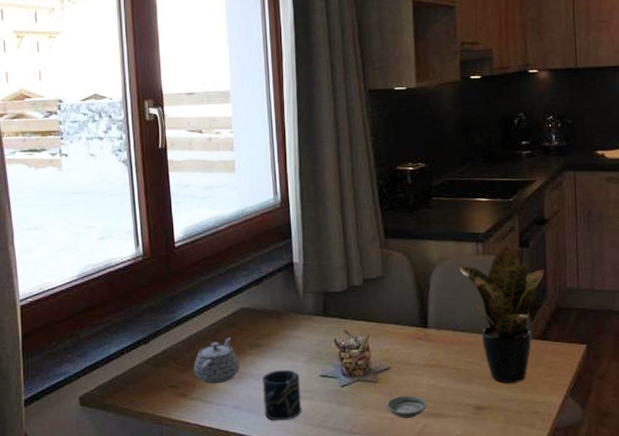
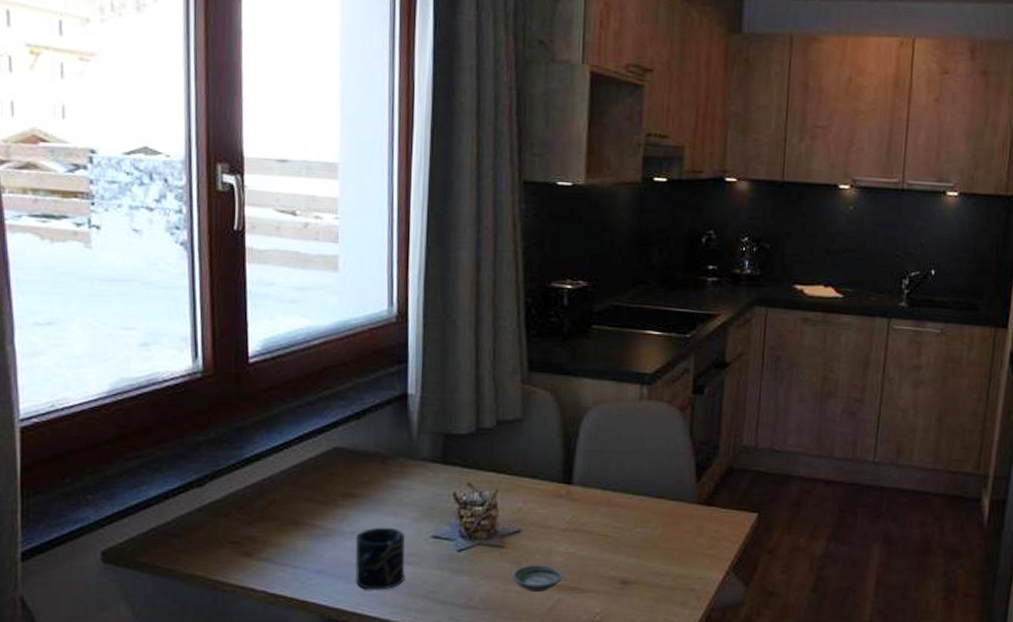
teapot: present [193,337,240,384] -> none [264,483,327,542]
potted plant: present [457,247,545,384] -> none [615,392,719,555]

